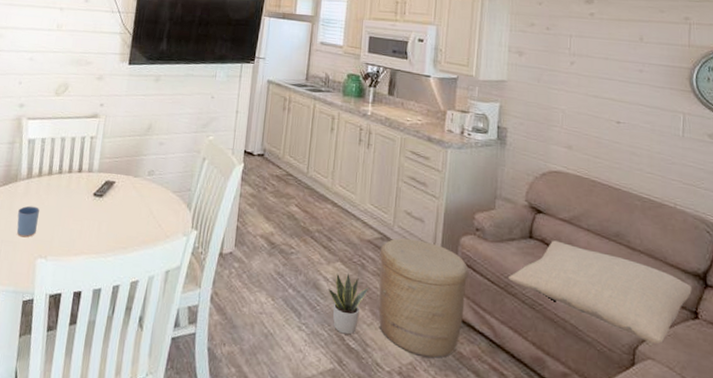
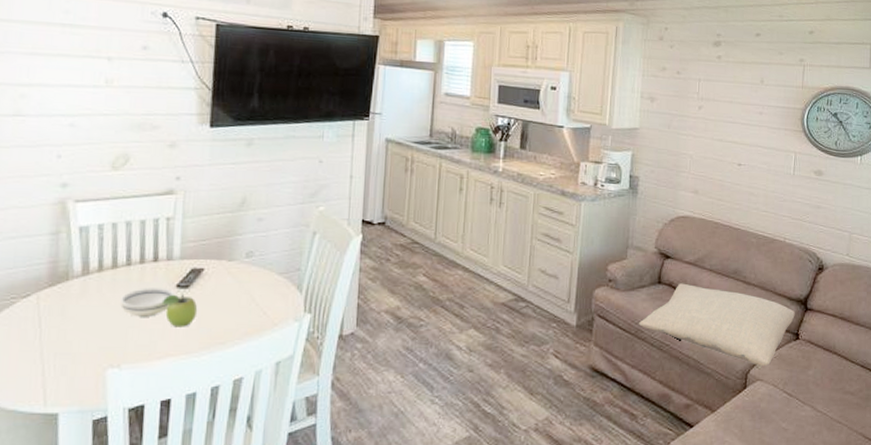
mug: present [17,205,40,237] -> none [74,308,104,346]
bowl: none [51,193,92,218] -> present [120,288,175,317]
fruit: none [81,201,108,230] -> present [161,294,198,327]
potted plant: present [328,273,370,335] -> none [461,339,505,401]
basket: present [378,238,469,358] -> none [513,297,602,410]

